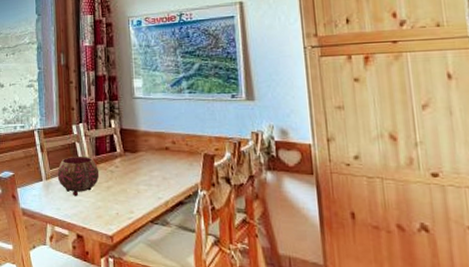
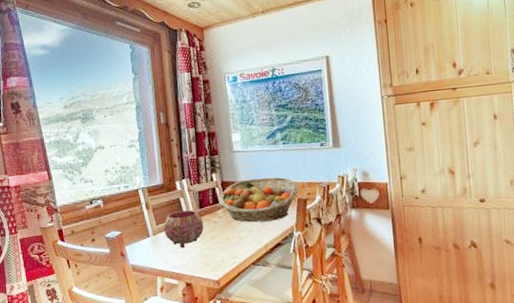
fruit basket: none [116,128,205,176] -> present [219,177,299,223]

